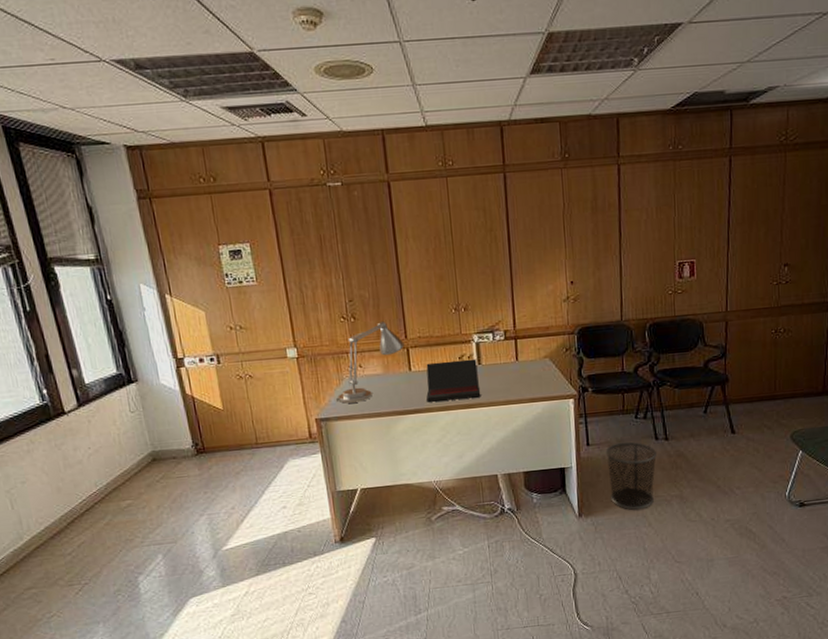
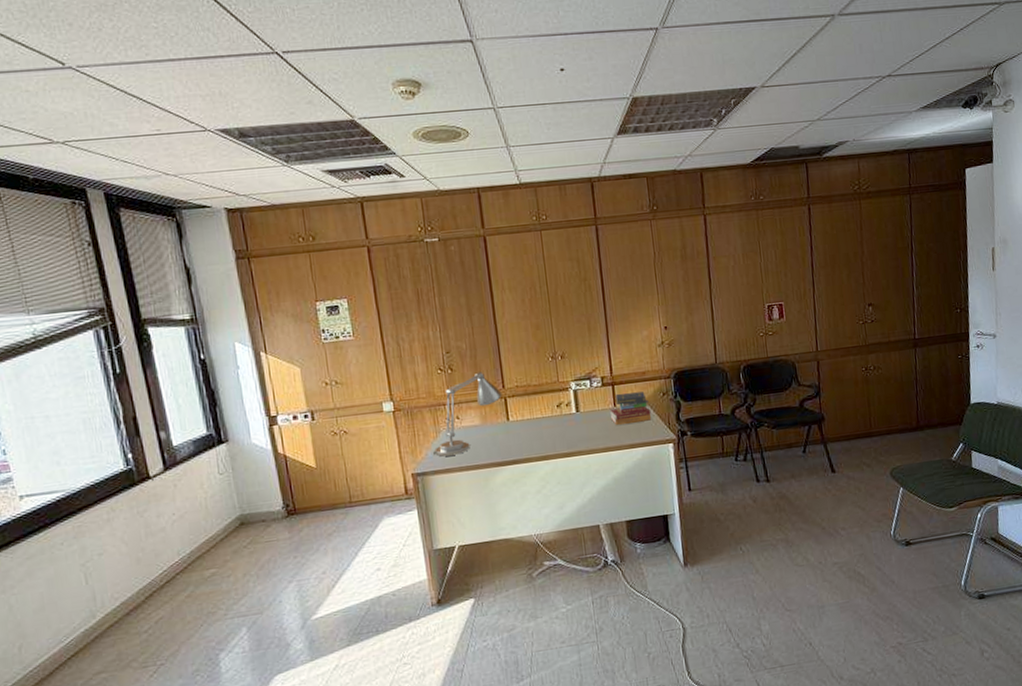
laptop: present [426,358,481,402] -> none [524,406,580,452]
books: none [511,346,554,379] -> present [609,391,652,425]
trash can: present [605,441,656,510] -> none [707,485,760,557]

